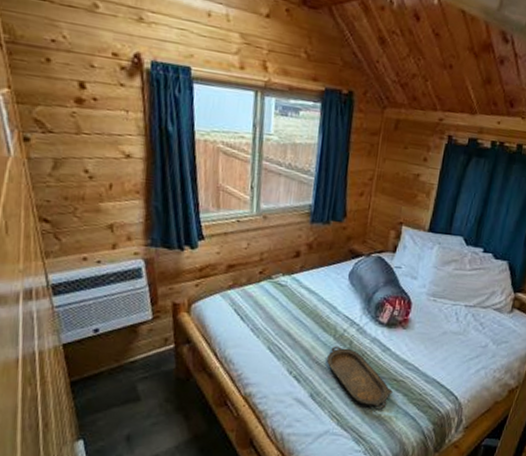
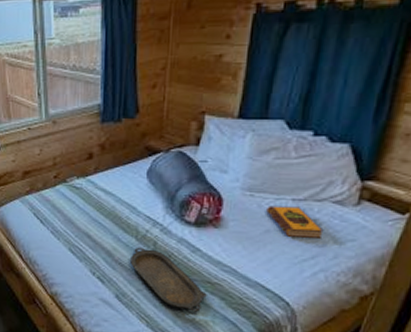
hardback book: none [445,310,486,340] -> present [266,205,324,238]

